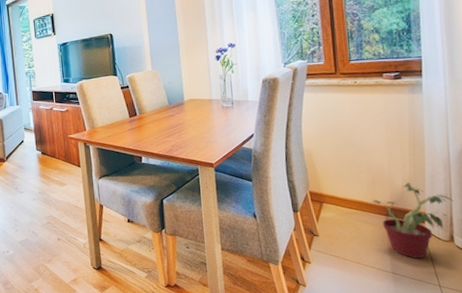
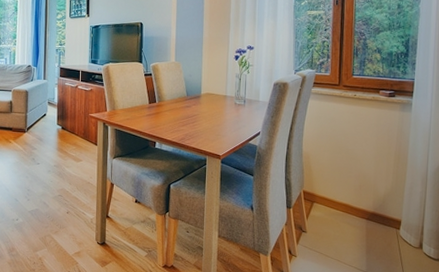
potted plant: present [371,182,454,259] -> none [356,191,427,262]

